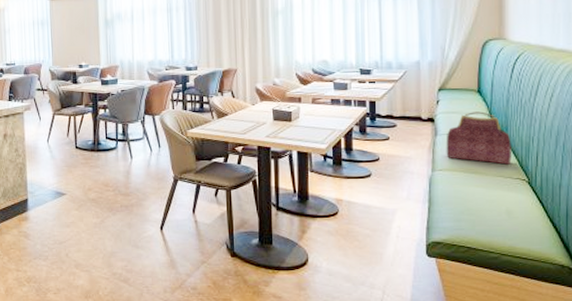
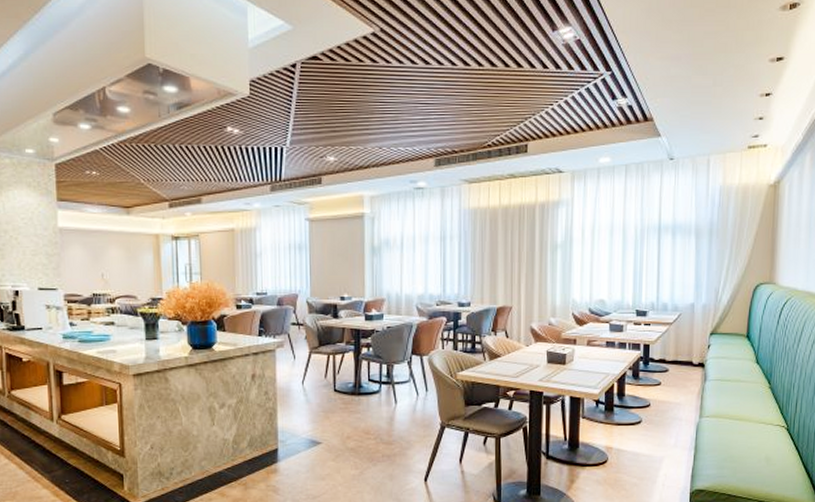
handbag: present [446,111,511,165] -> none [713,357,774,411]

